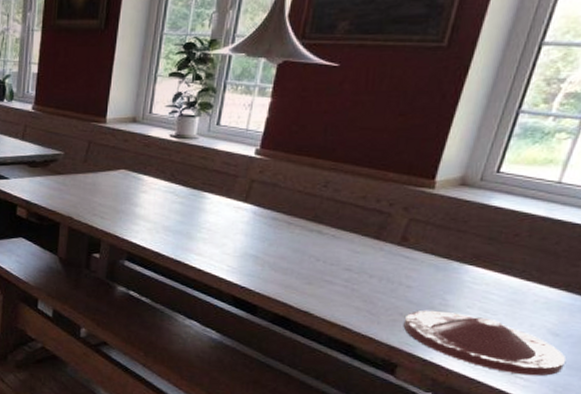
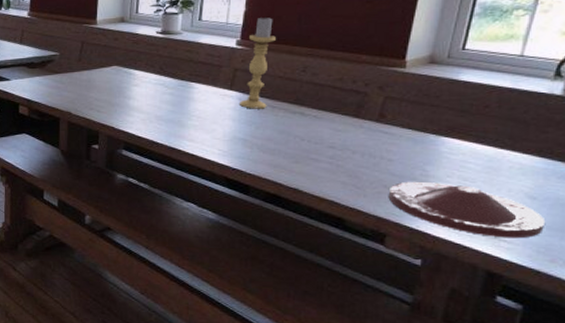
candle holder: none [254,125,298,225] -> present [240,16,276,109]

